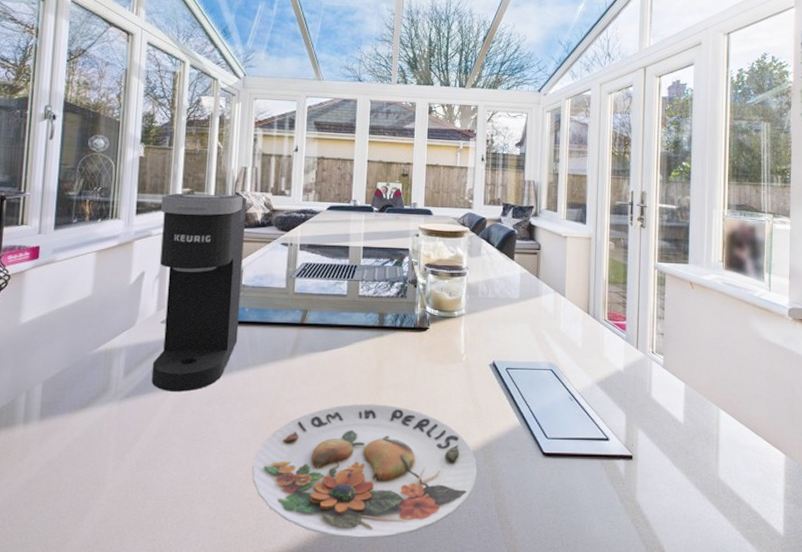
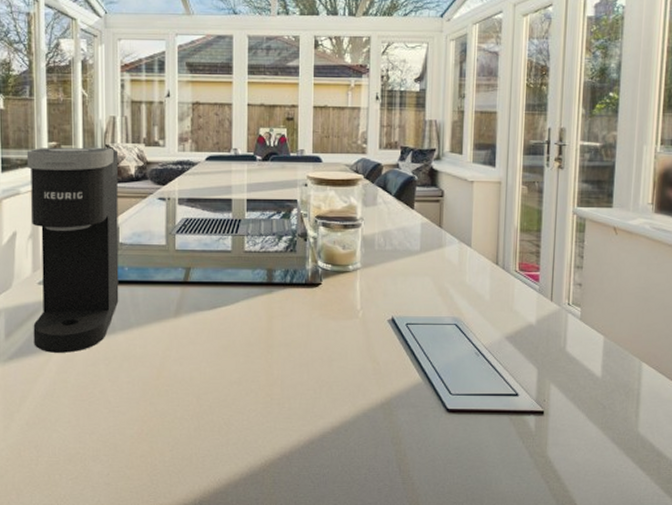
plate: present [252,404,478,539] -> none [143,362,377,494]

